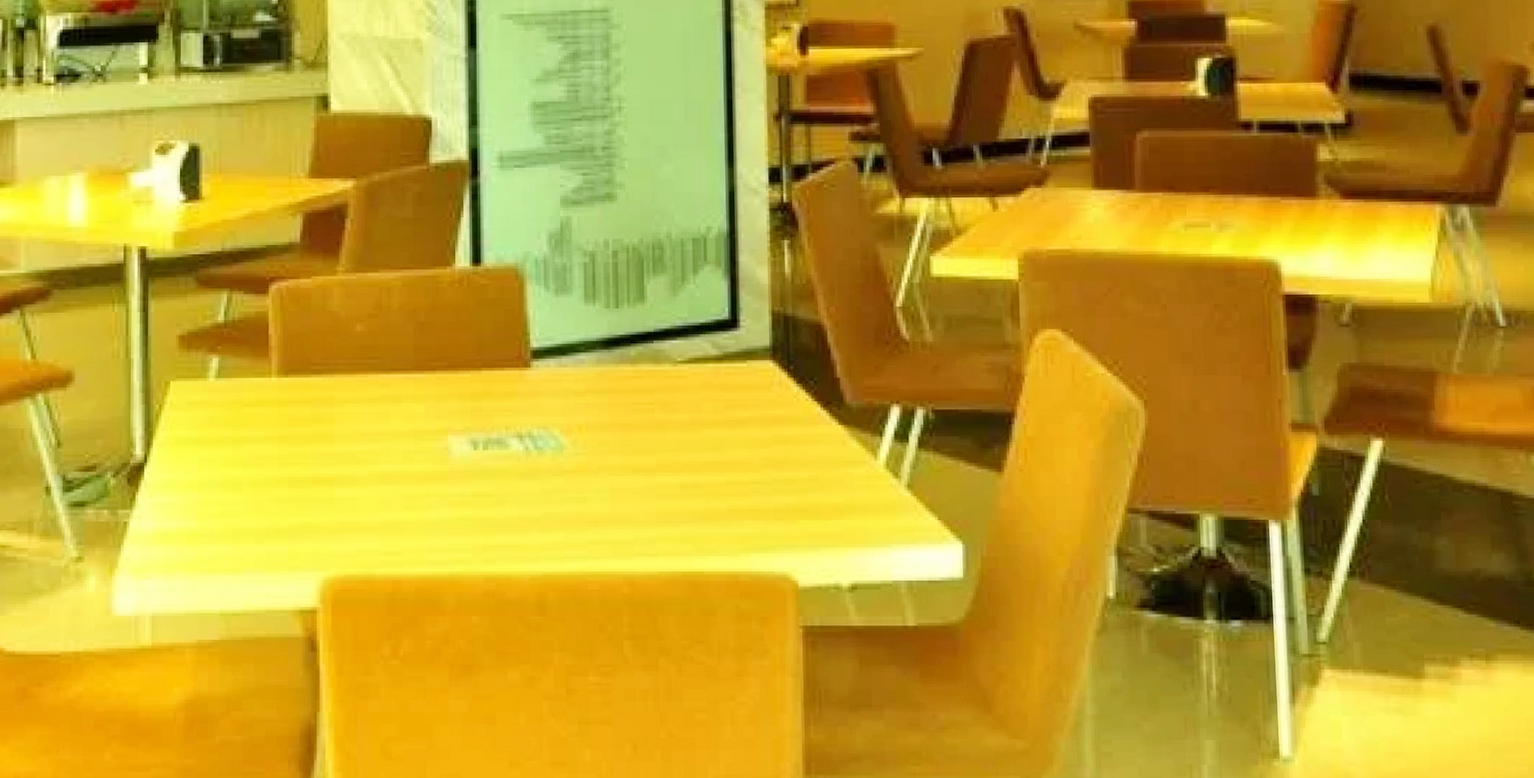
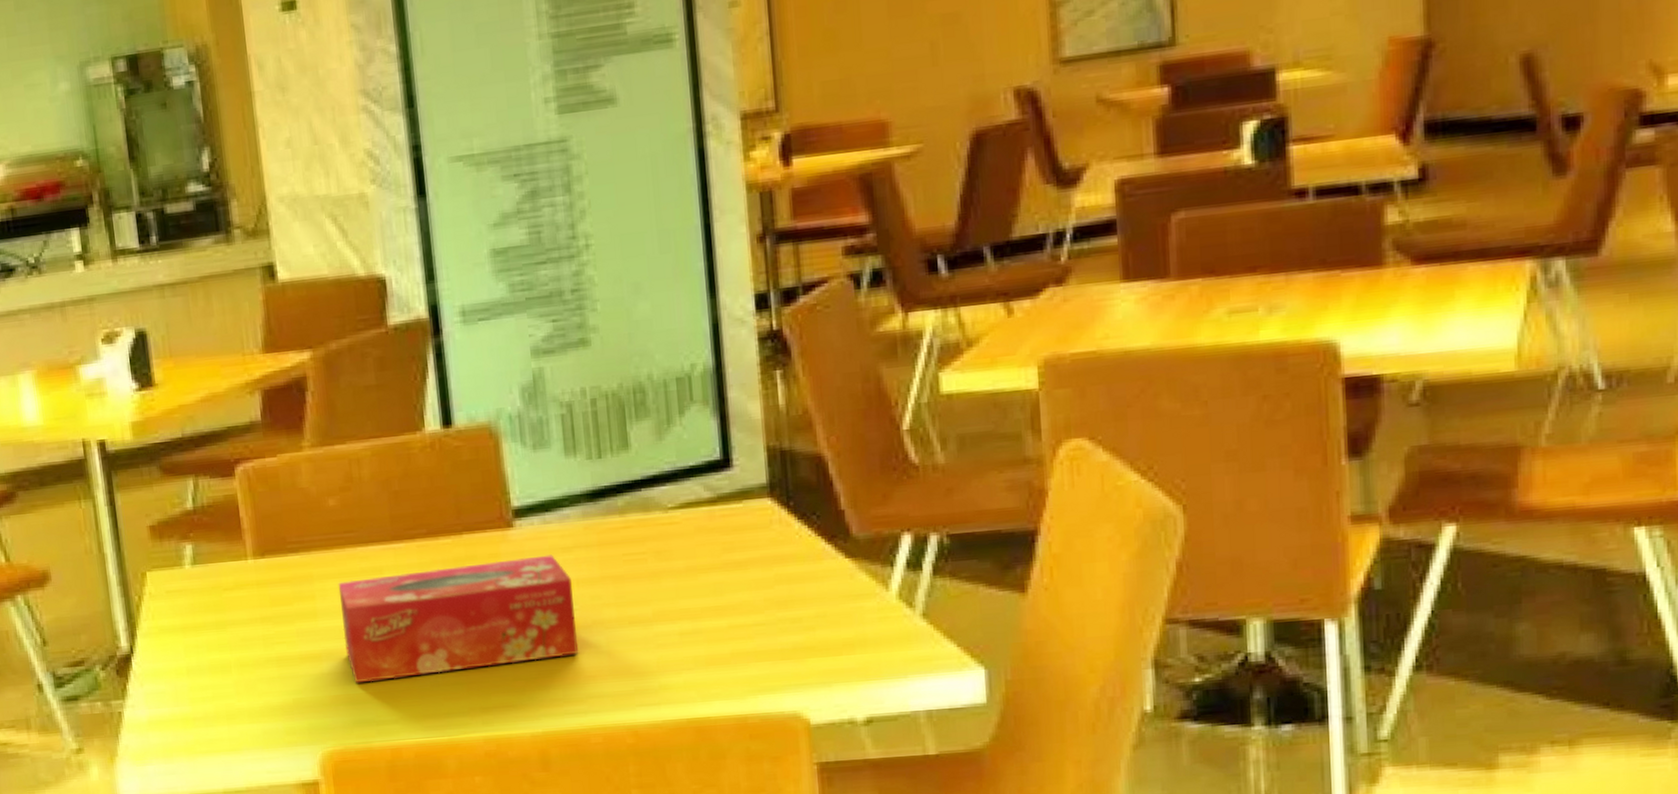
tissue box: none [357,397,583,511] -> present [338,555,579,684]

